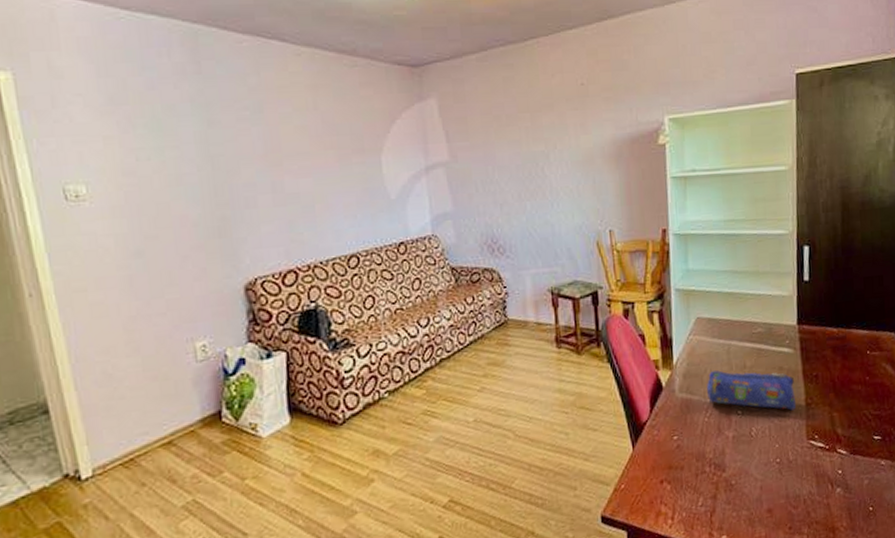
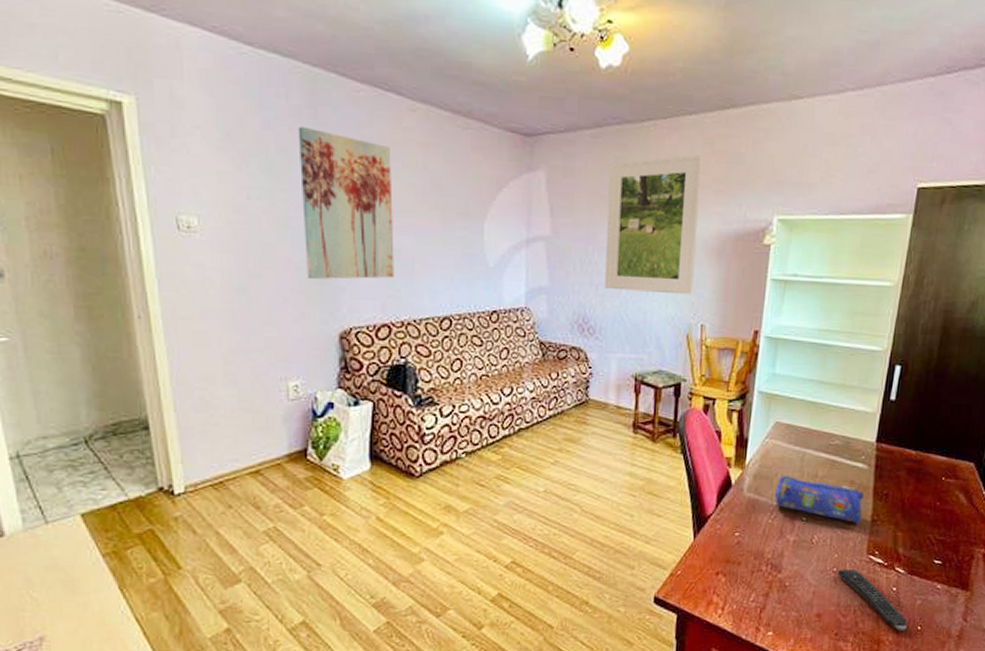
wall art: none [183,82,296,233] -> present [298,126,394,280]
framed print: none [498,66,597,207] -> present [605,155,702,295]
remote control: none [782,457,859,515] -> present [838,570,908,631]

